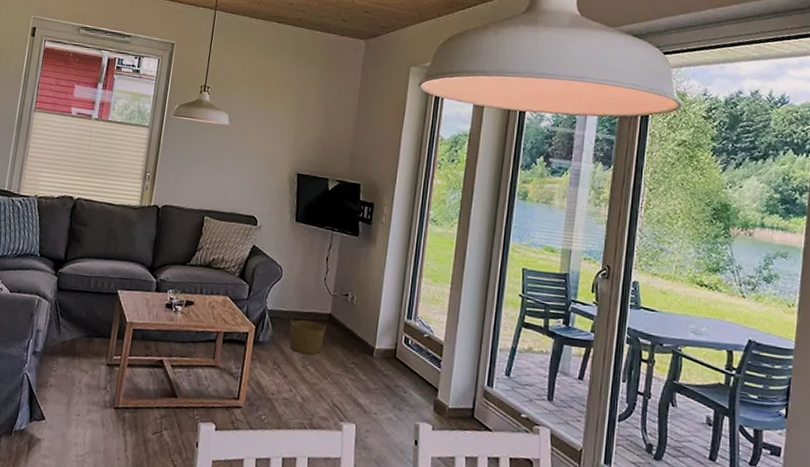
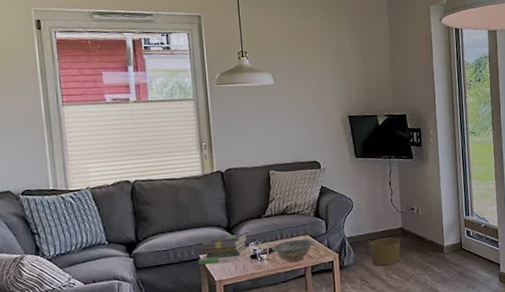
books: none [115,274,168,307] -> present [198,234,250,265]
decorative bowl: none [188,297,233,323] -> present [271,238,314,263]

